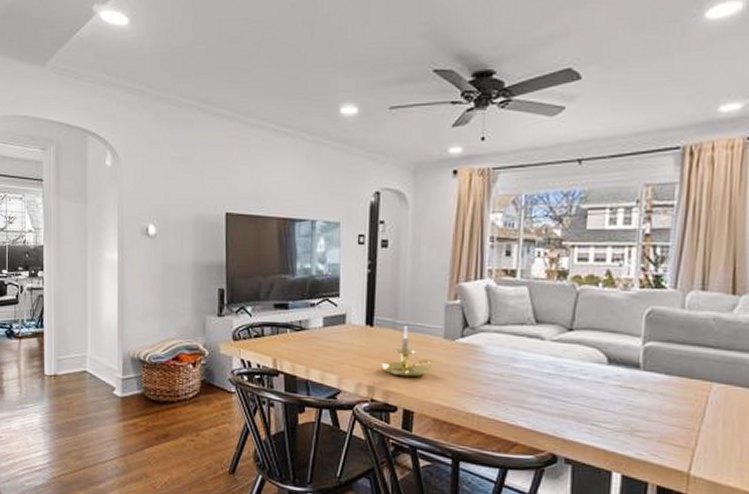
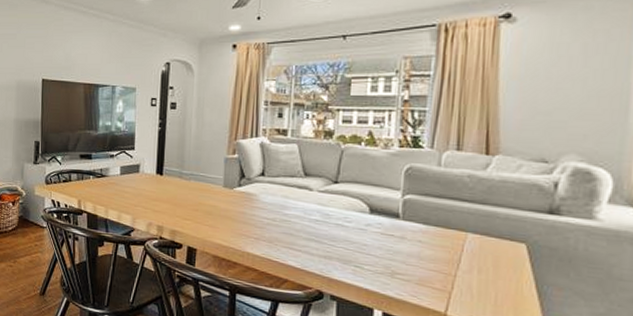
candle holder: present [382,326,433,378] -> none [170,175,214,220]

